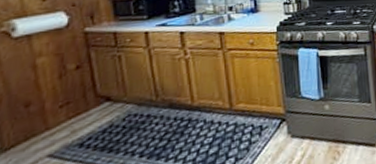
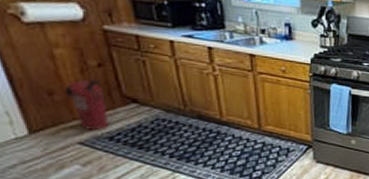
fire extinguisher: none [42,83,81,140] -> present [65,79,109,131]

